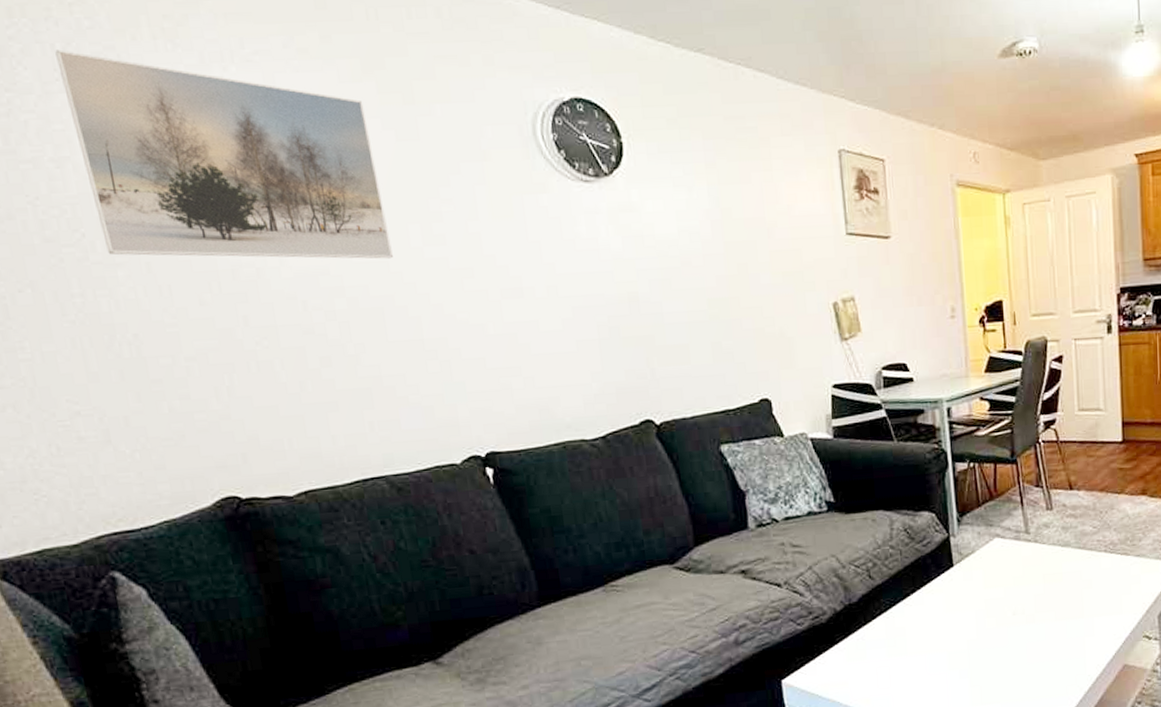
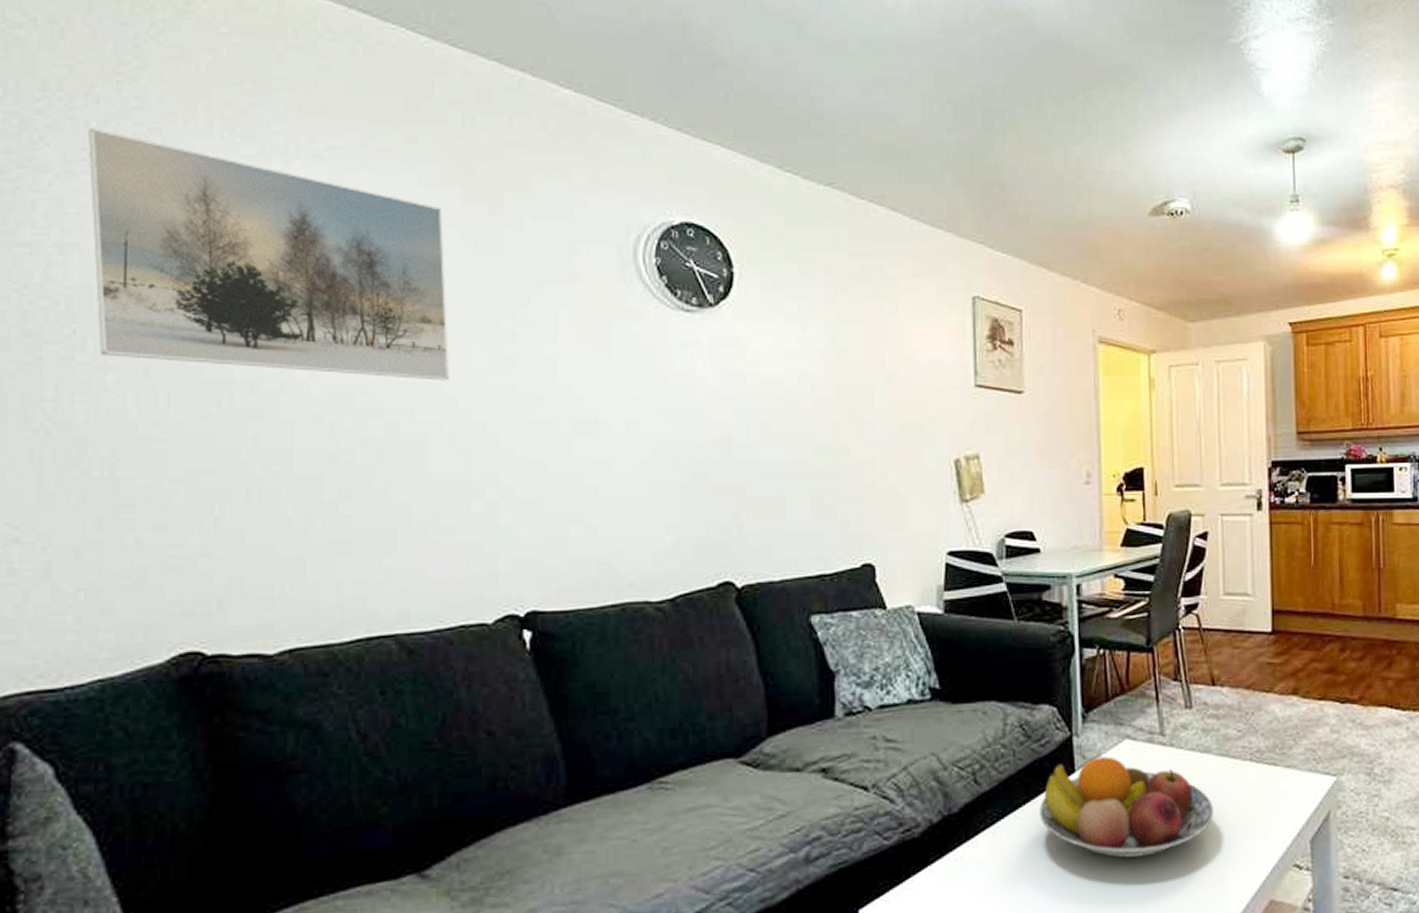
fruit bowl: none [925,552,1073,635] -> present [1039,756,1213,858]

